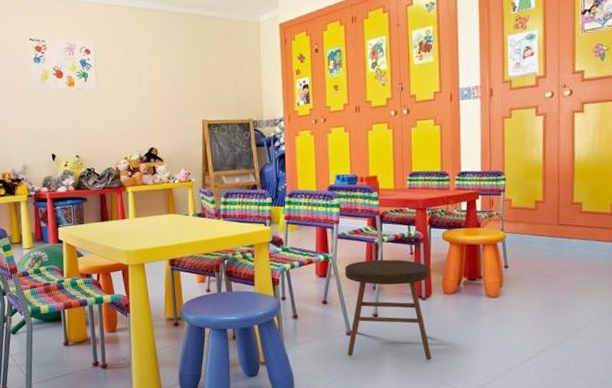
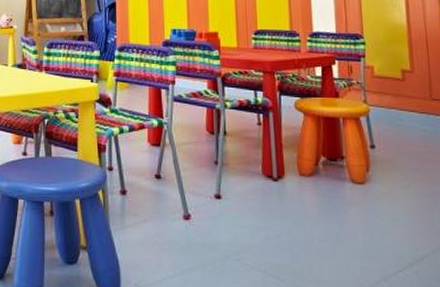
stool: present [345,259,432,361] -> none [182,128,288,259]

